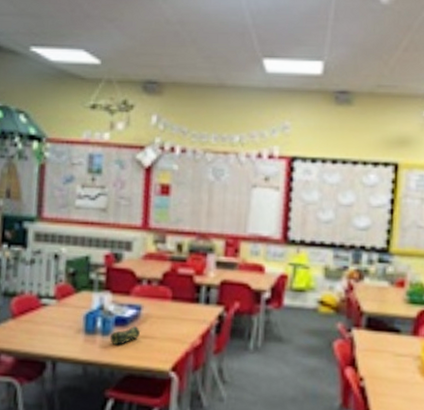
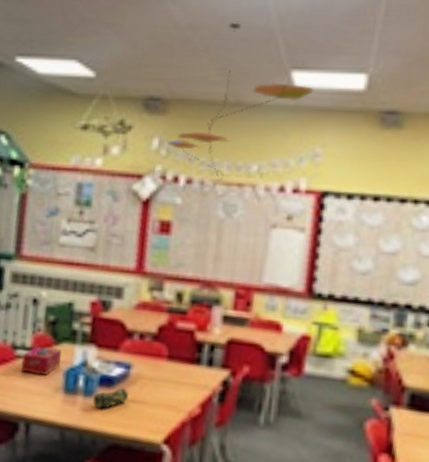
tissue box: none [46,295,81,321] -> present [20,346,62,376]
ceiling mobile: none [164,18,282,149] -> present [167,22,314,180]

